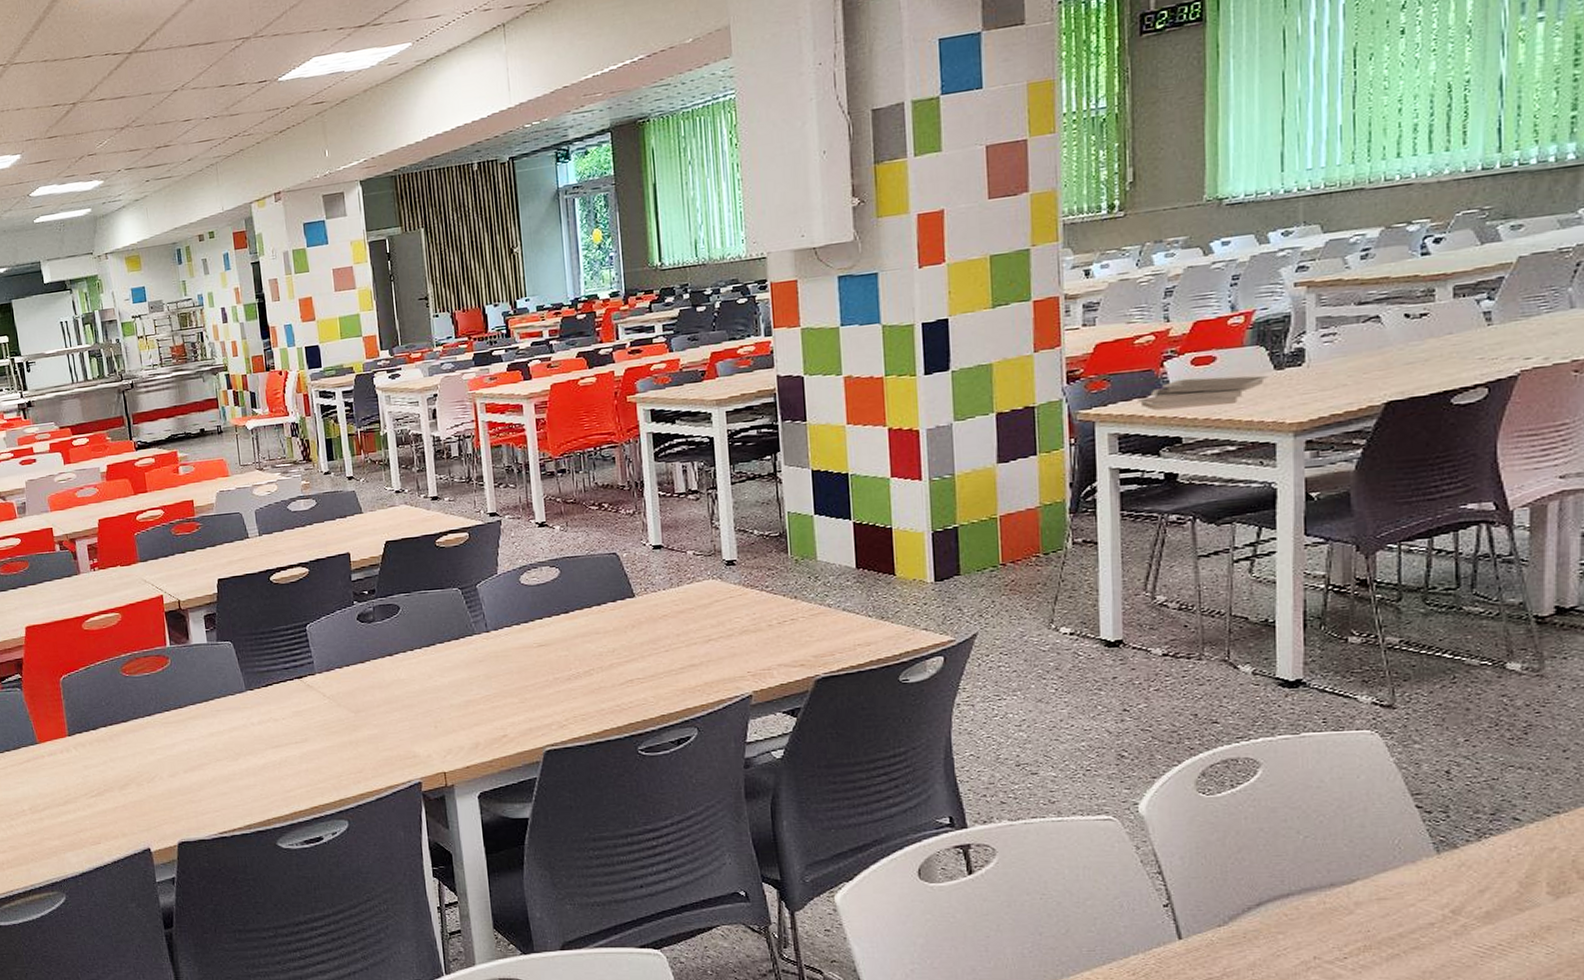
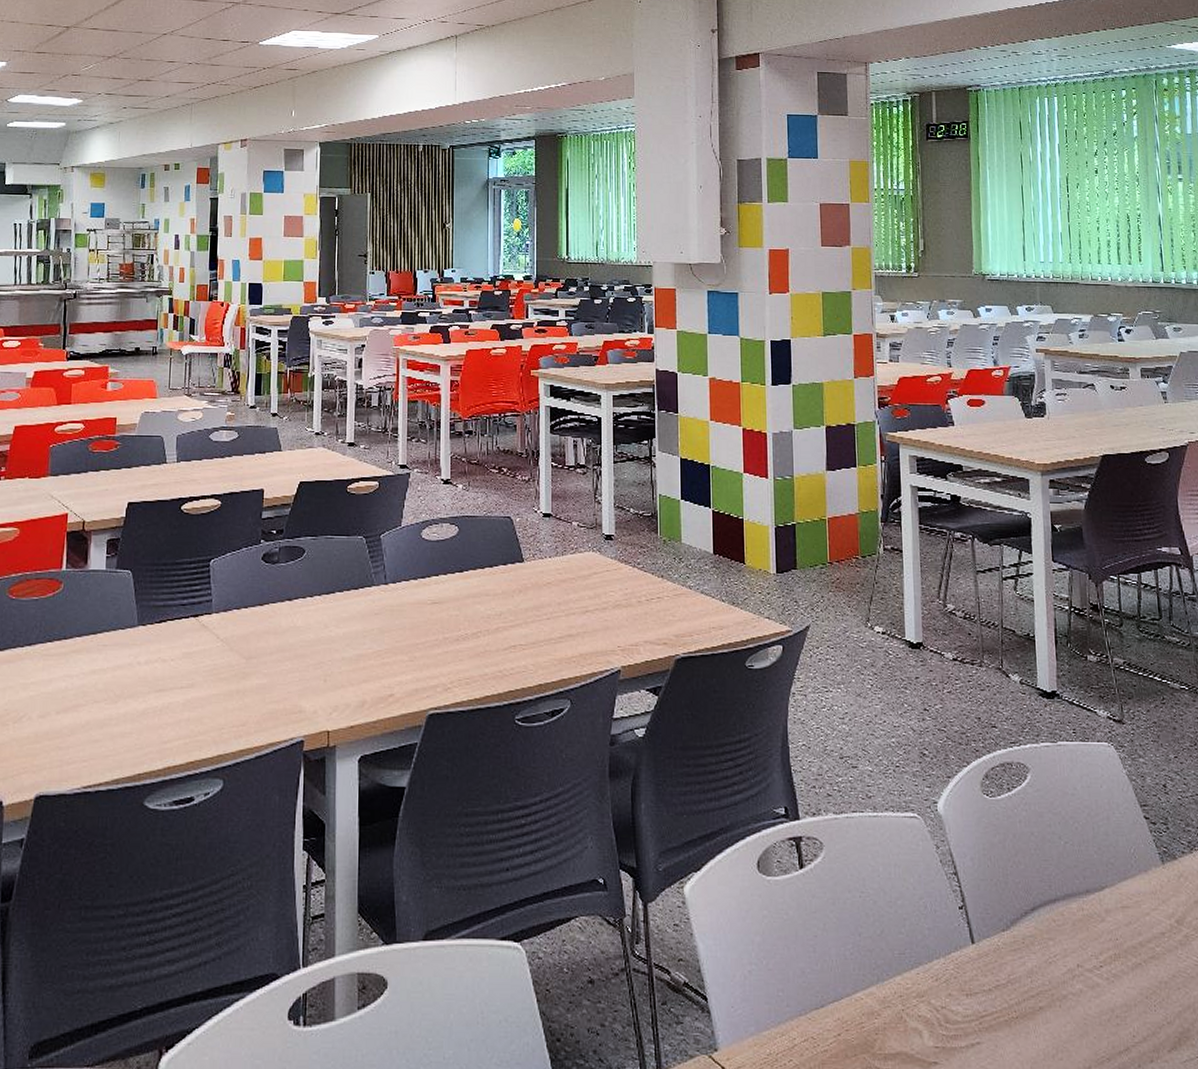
tray: present [1136,375,1268,411] -> none [929,416,1022,441]

